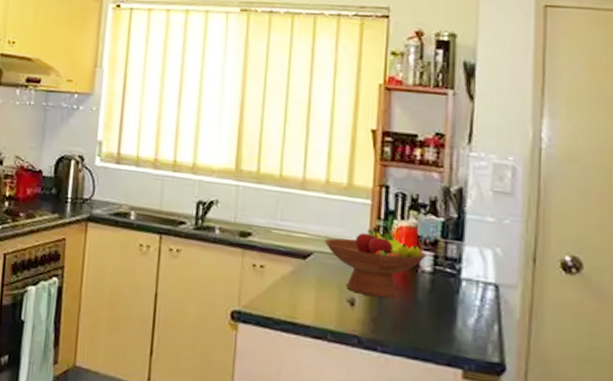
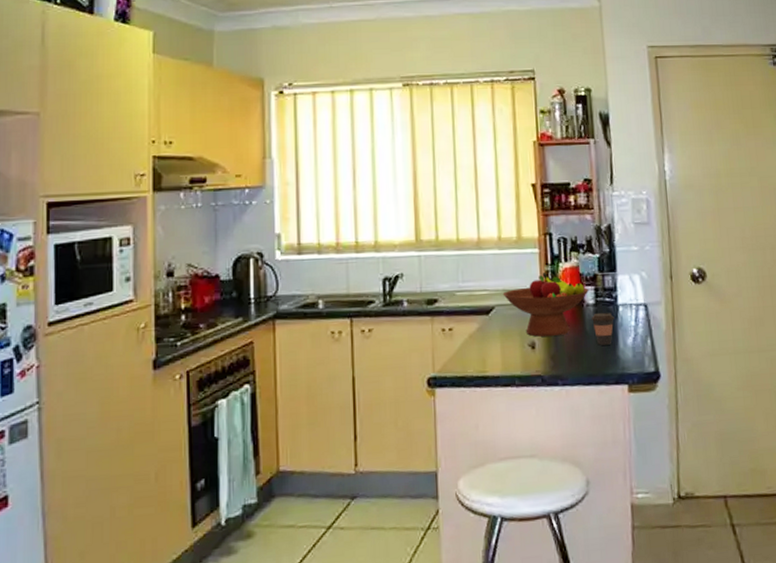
coffee cup: none [426,282,455,321] -> present [592,312,614,345]

